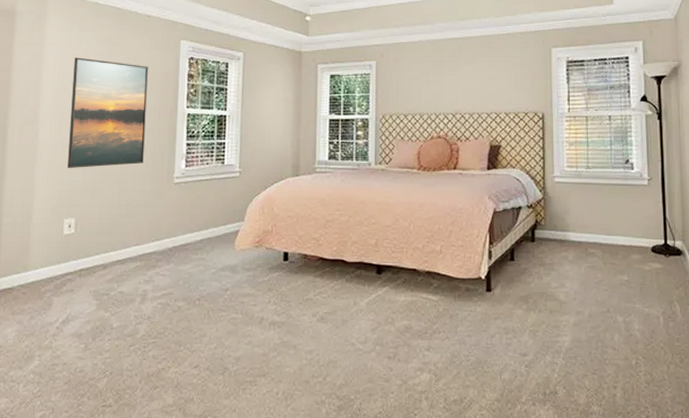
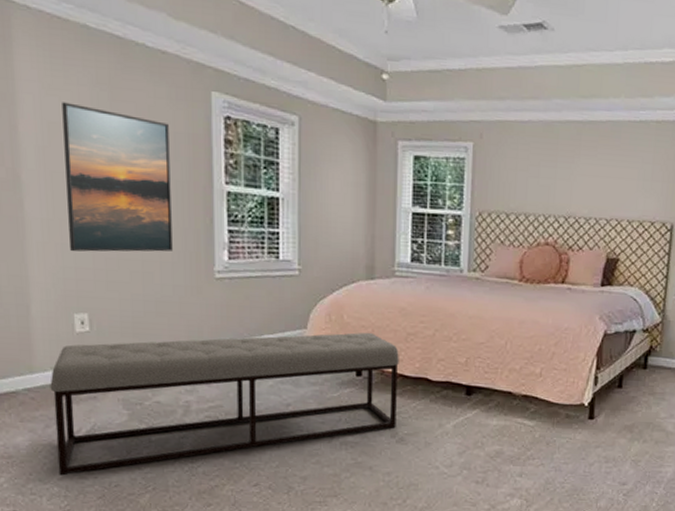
bench: none [35,221,319,363] -> present [50,332,399,476]

